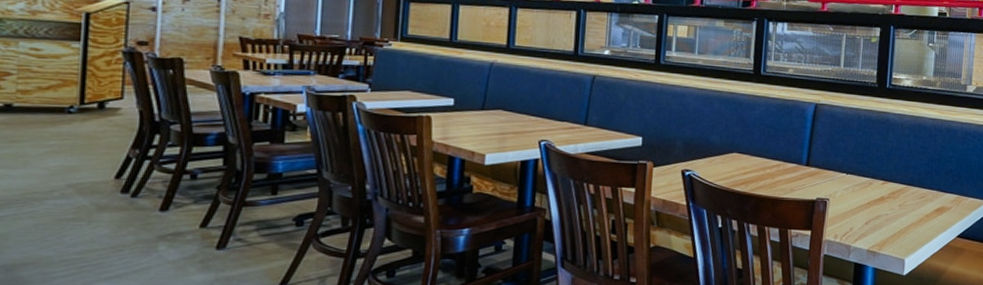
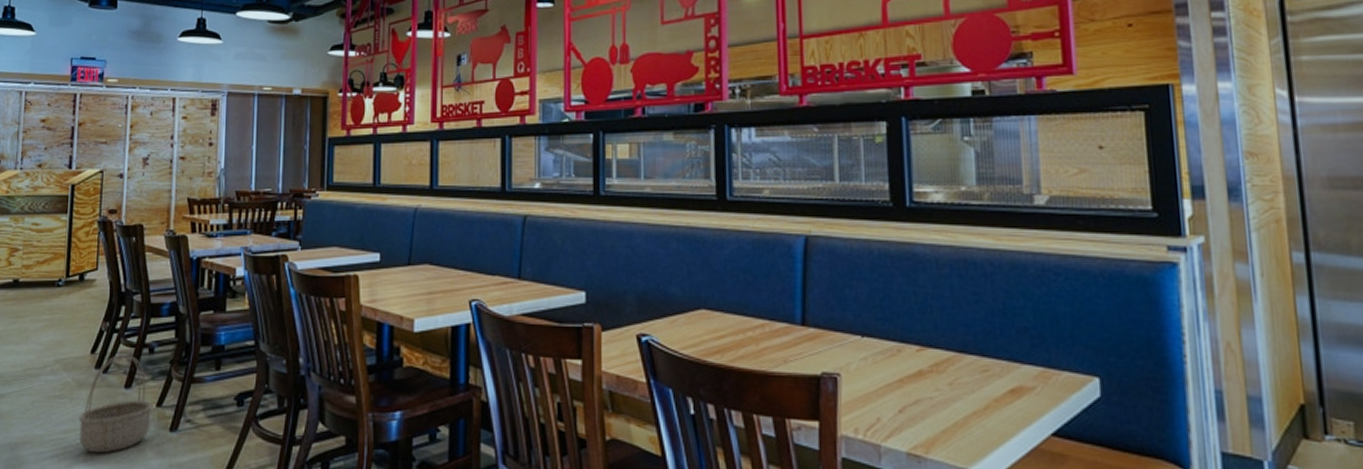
basket: none [100,179,196,271] -> present [79,354,153,454]

